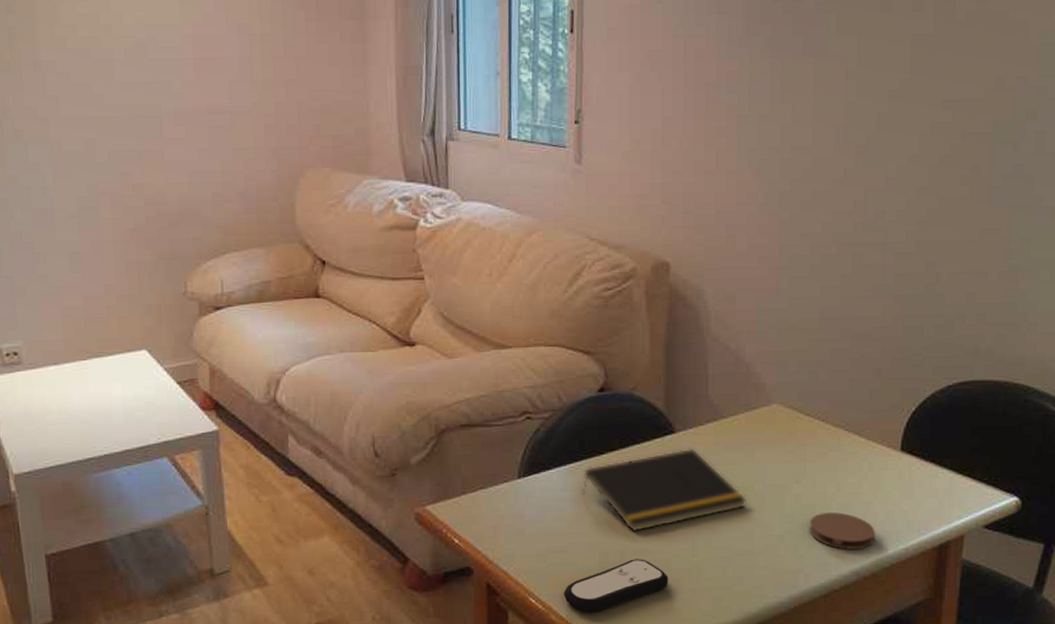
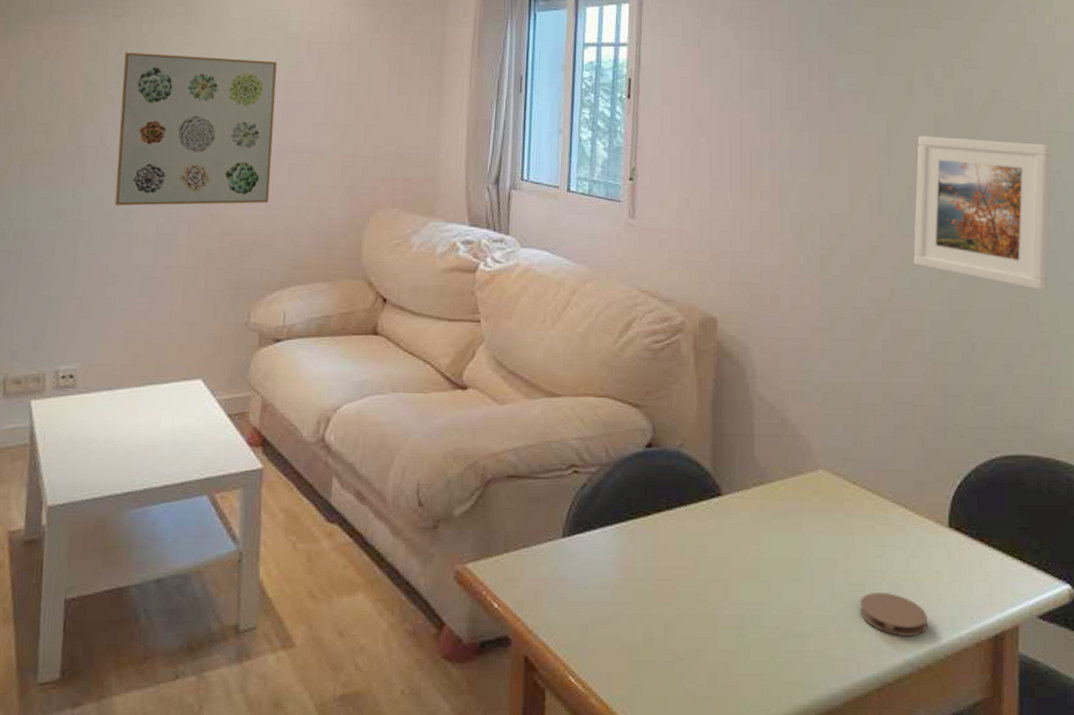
wall art: none [14,12,192,182] -> present [114,52,278,206]
remote control: present [564,559,669,613] -> none [605,636,715,697]
notepad: present [581,448,746,533] -> none [626,513,795,605]
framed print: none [879,56,1039,216] -> present [913,136,1051,290]

